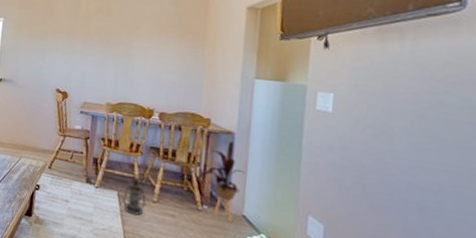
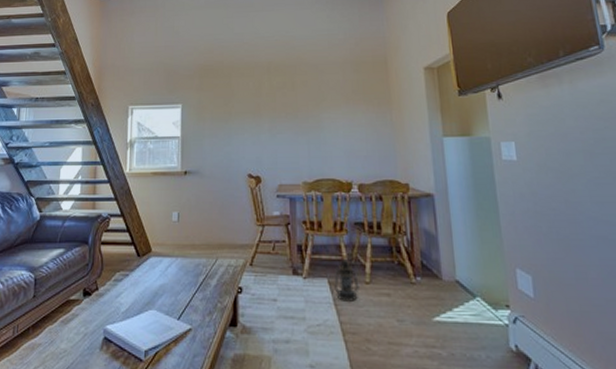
house plant: present [198,141,244,223] -> none [406,204,449,291]

